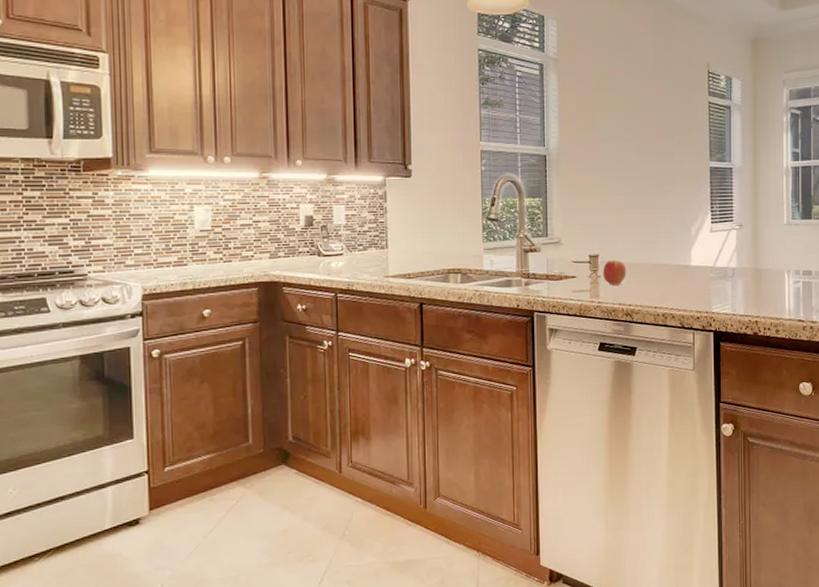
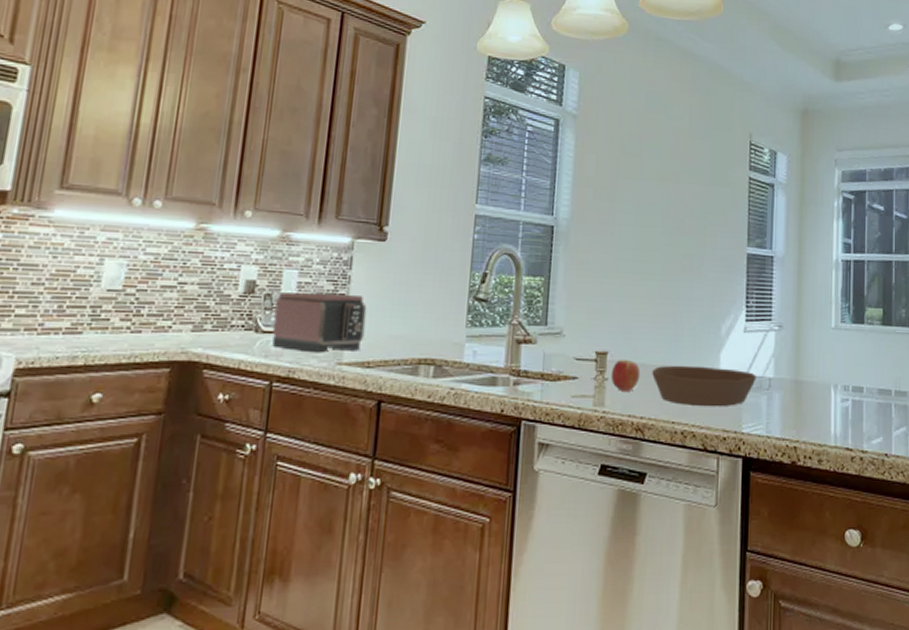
toaster: none [330,221,403,270] -> present [272,292,367,353]
bowl: none [636,261,722,293] -> present [652,365,756,406]

